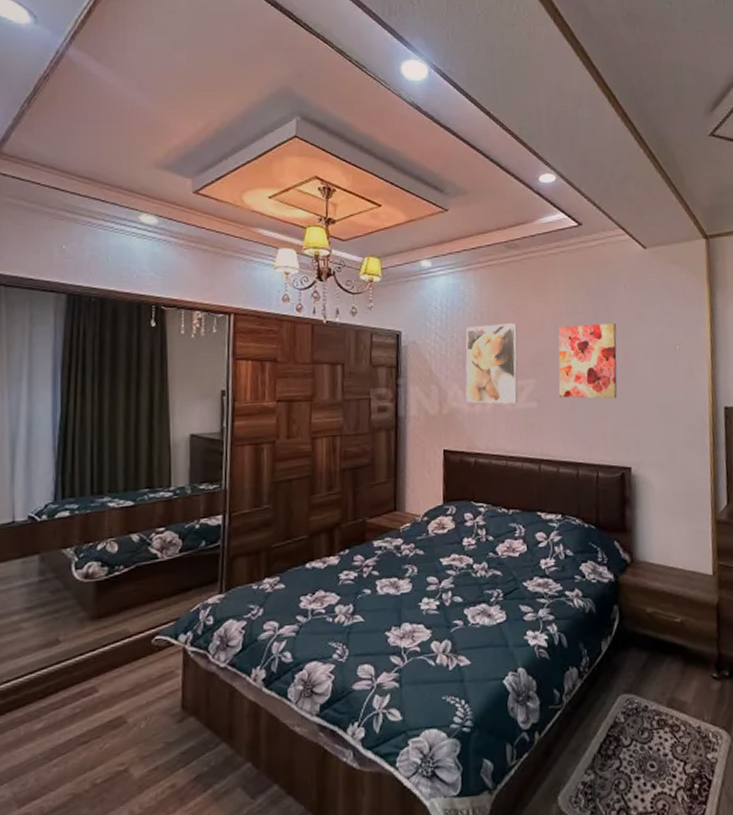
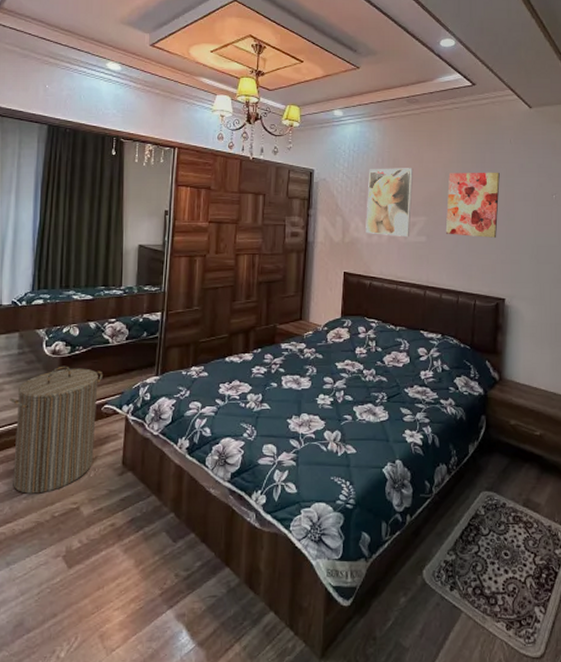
laundry hamper: none [30,591,152,760] -> present [9,366,104,494]

